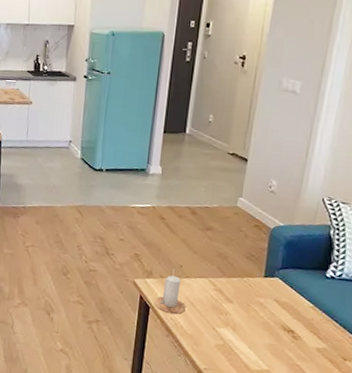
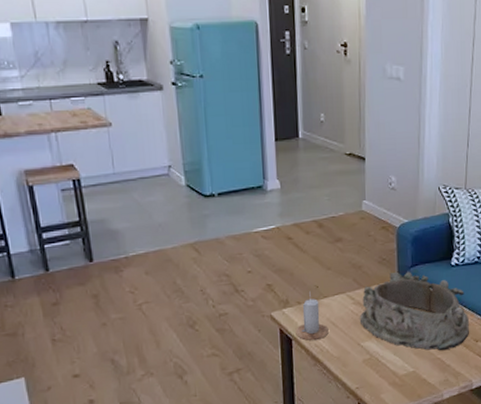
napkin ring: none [218,269,339,360] -> present [359,271,469,350]

